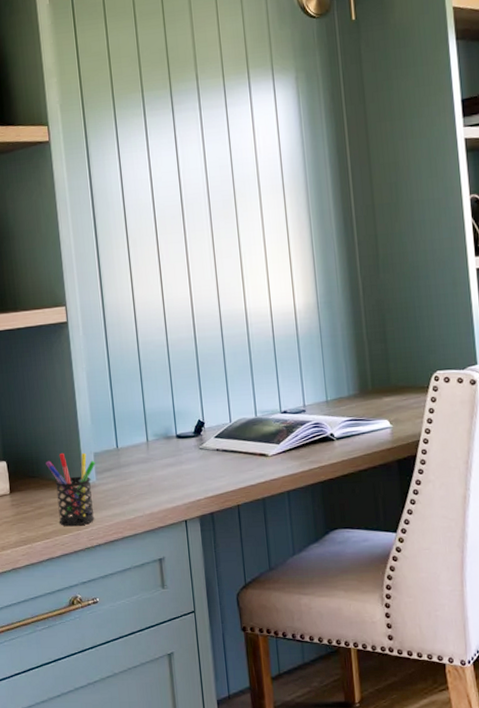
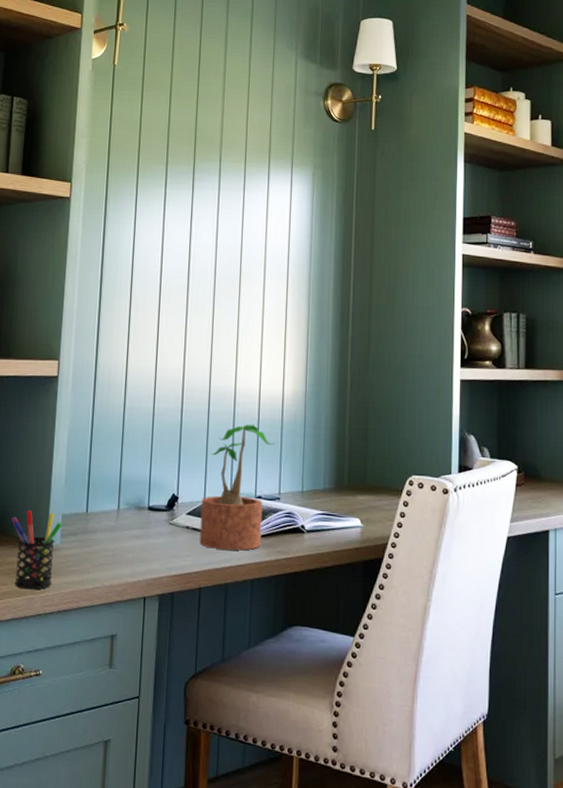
potted plant: none [227,343,294,467] -> present [199,424,275,551]

